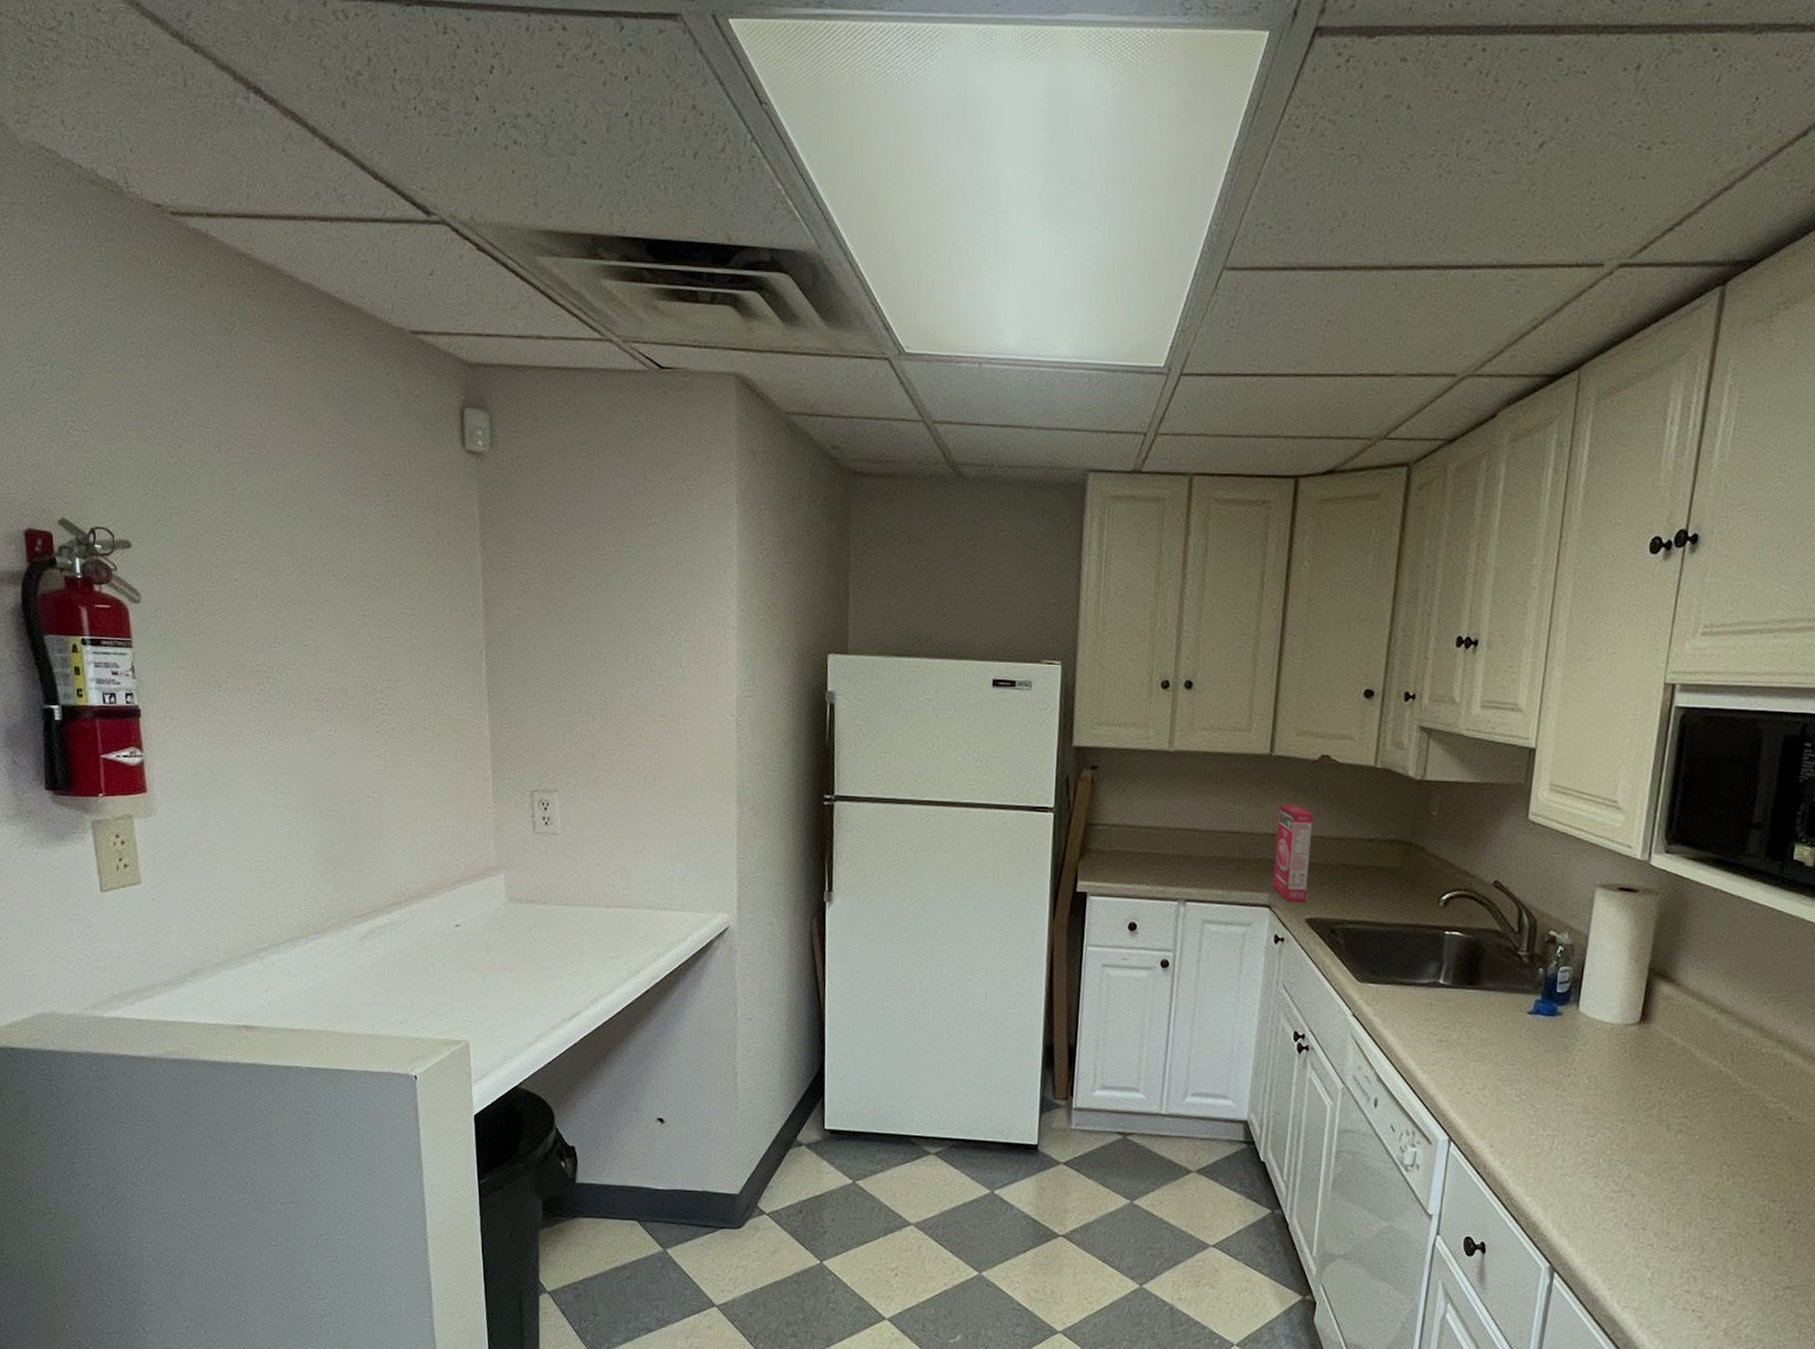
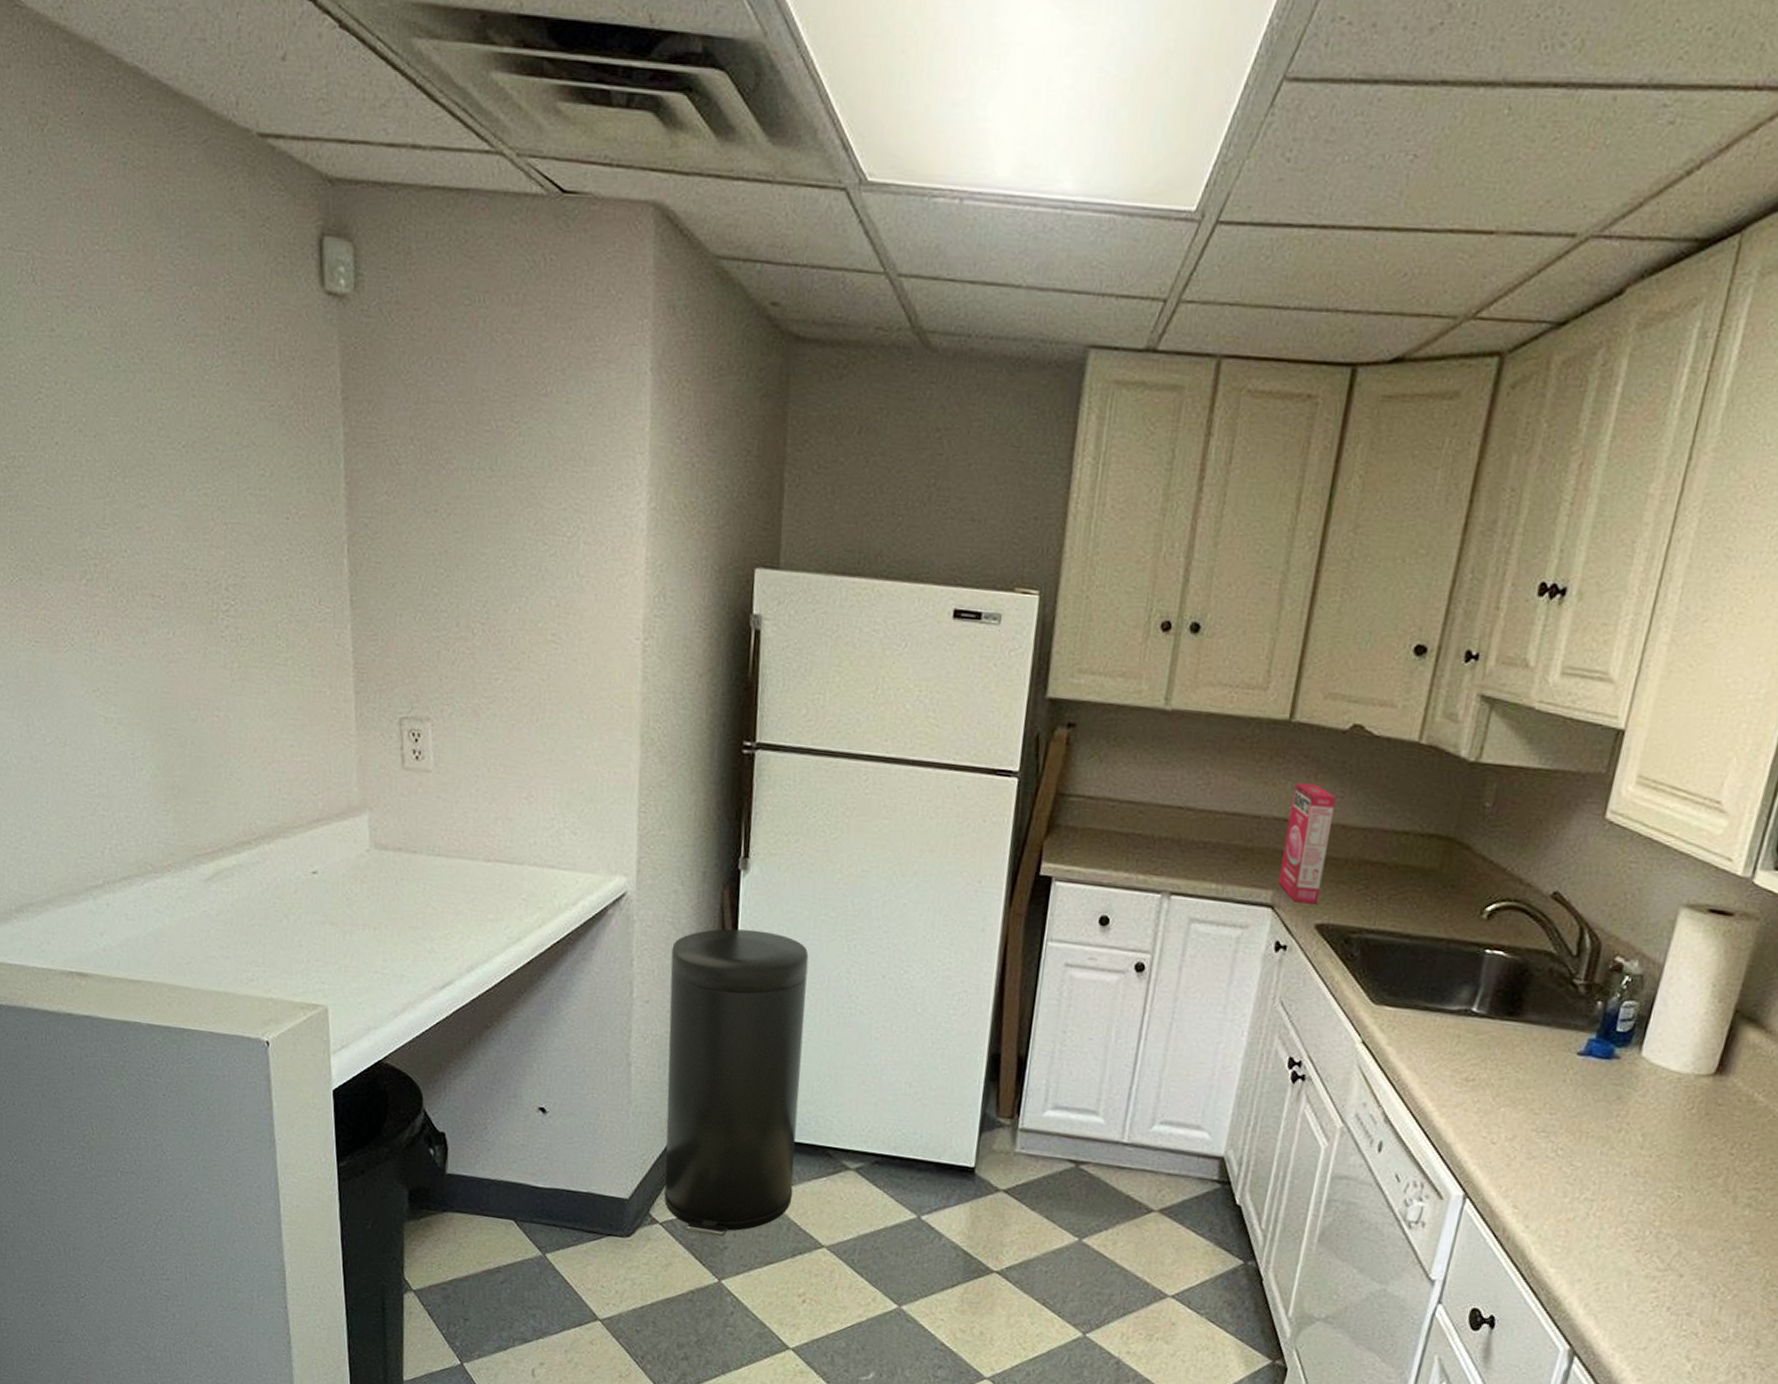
pedal bin: none [769,952,887,1222] -> present [664,928,809,1237]

